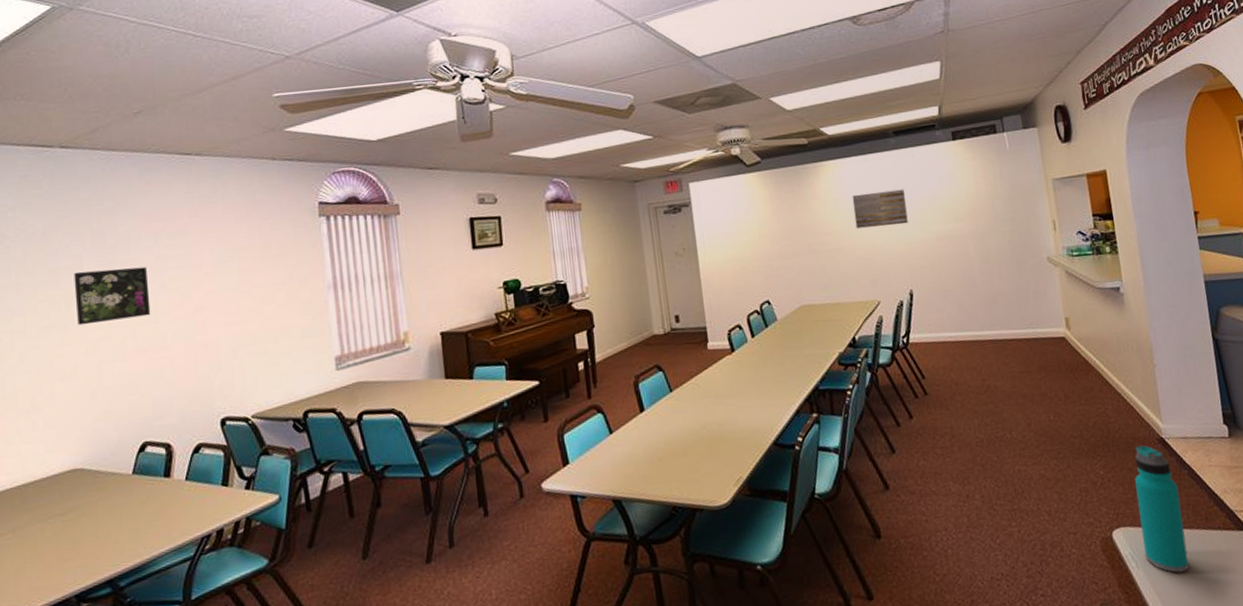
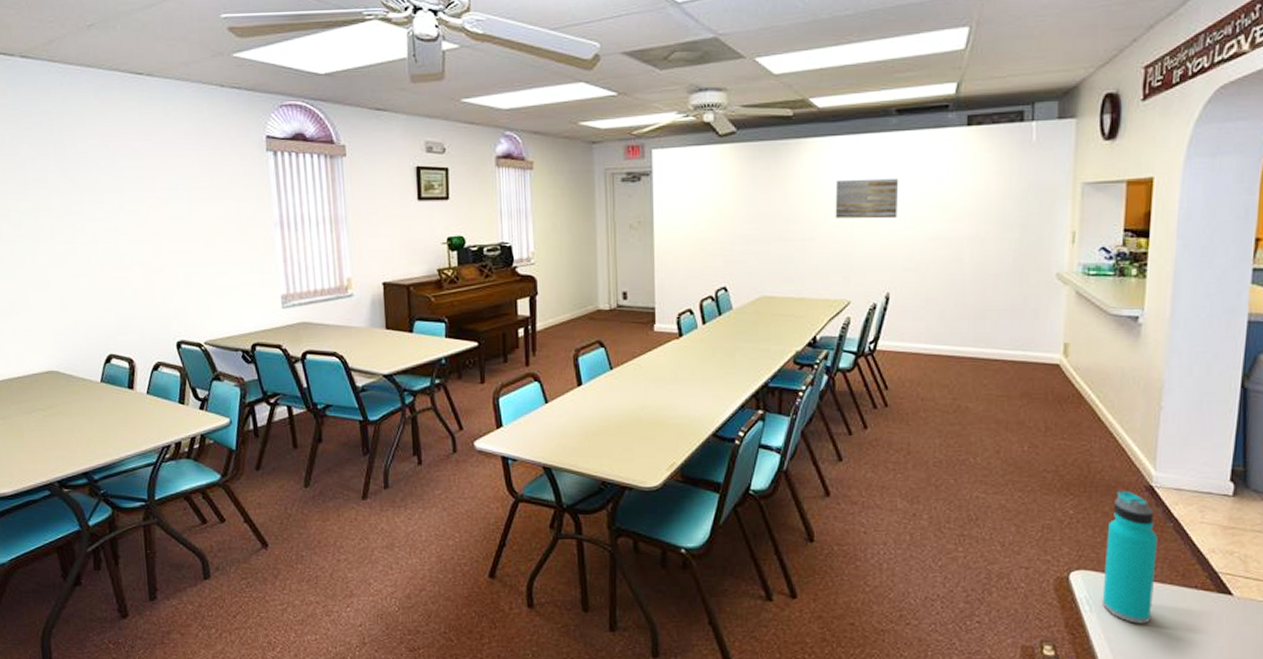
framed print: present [73,266,151,326] -> none [40,185,111,238]

